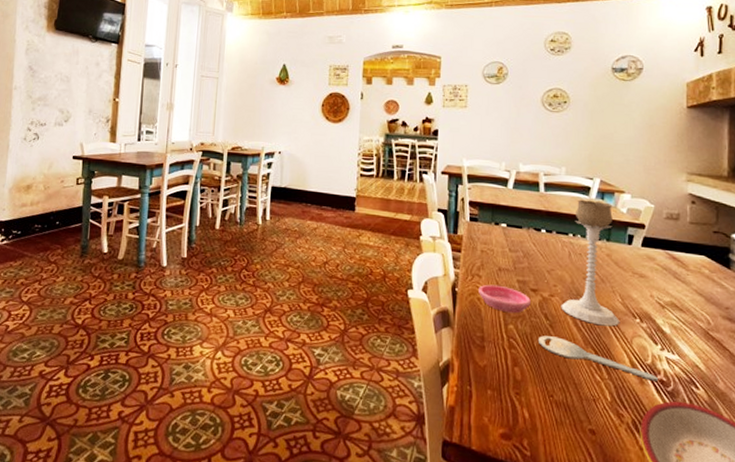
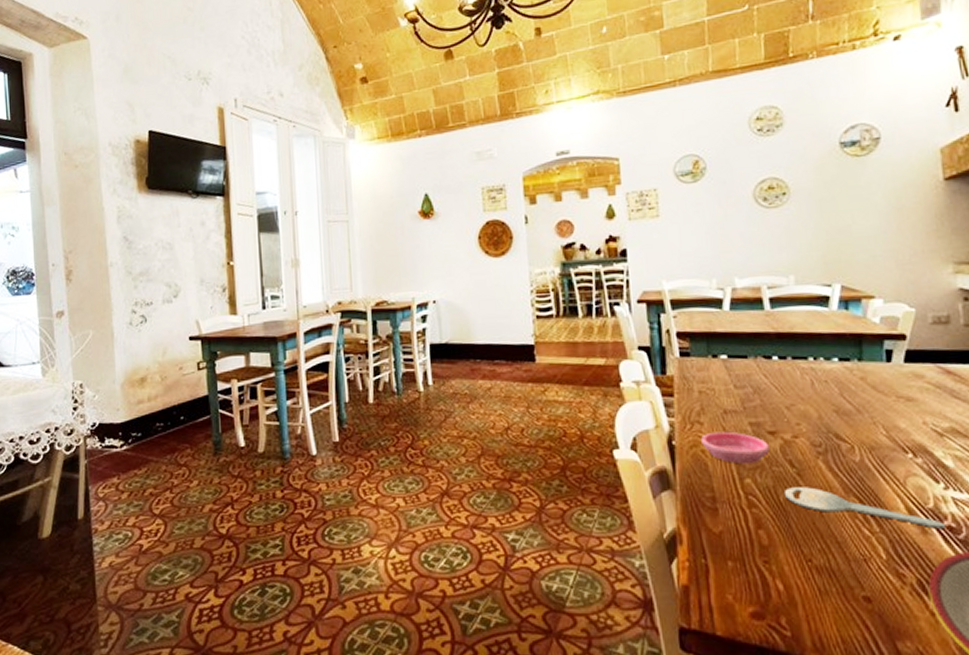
candle holder: present [561,199,619,327] -> none [808,312,886,467]

